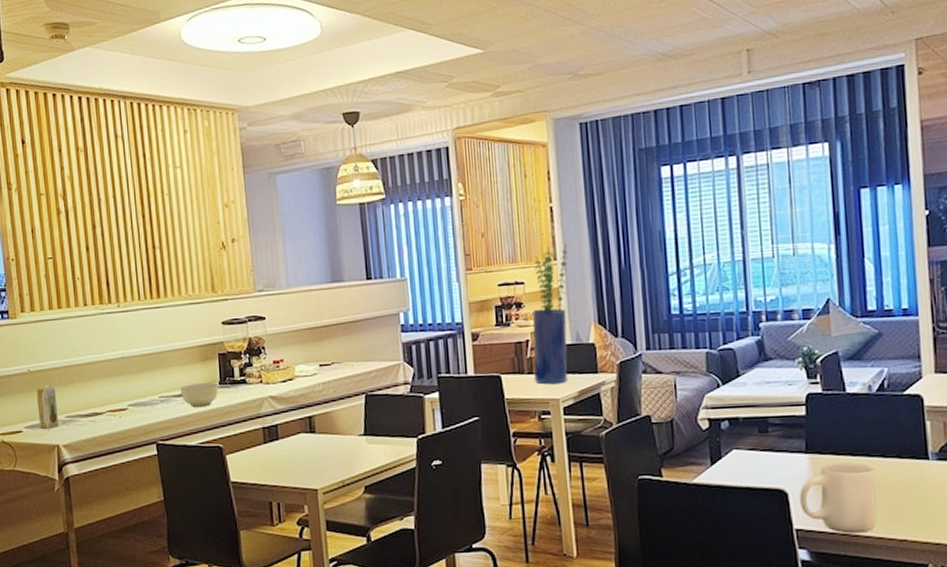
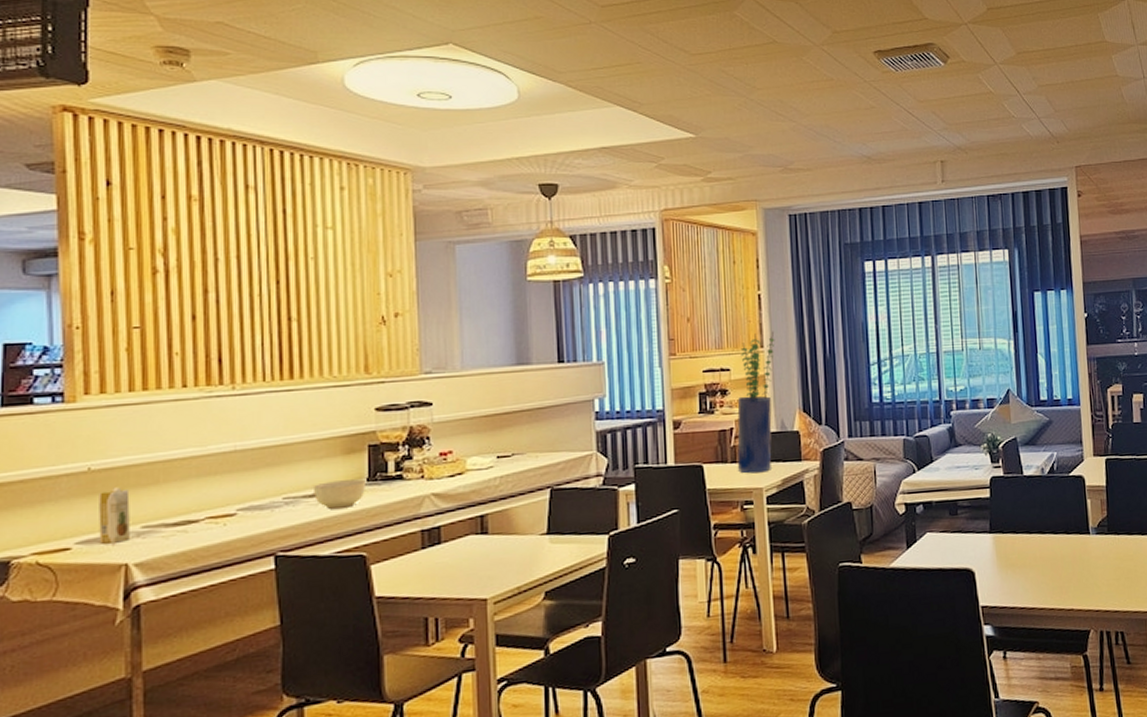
cup: present [800,462,878,534] -> none [985,539,1050,607]

